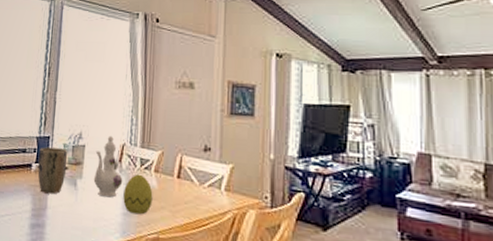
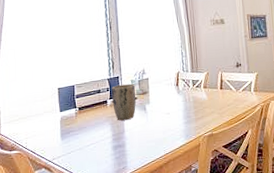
ewer: present [93,135,123,198] -> none [157,67,181,114]
decorative egg: present [123,174,153,215] -> none [183,92,205,121]

